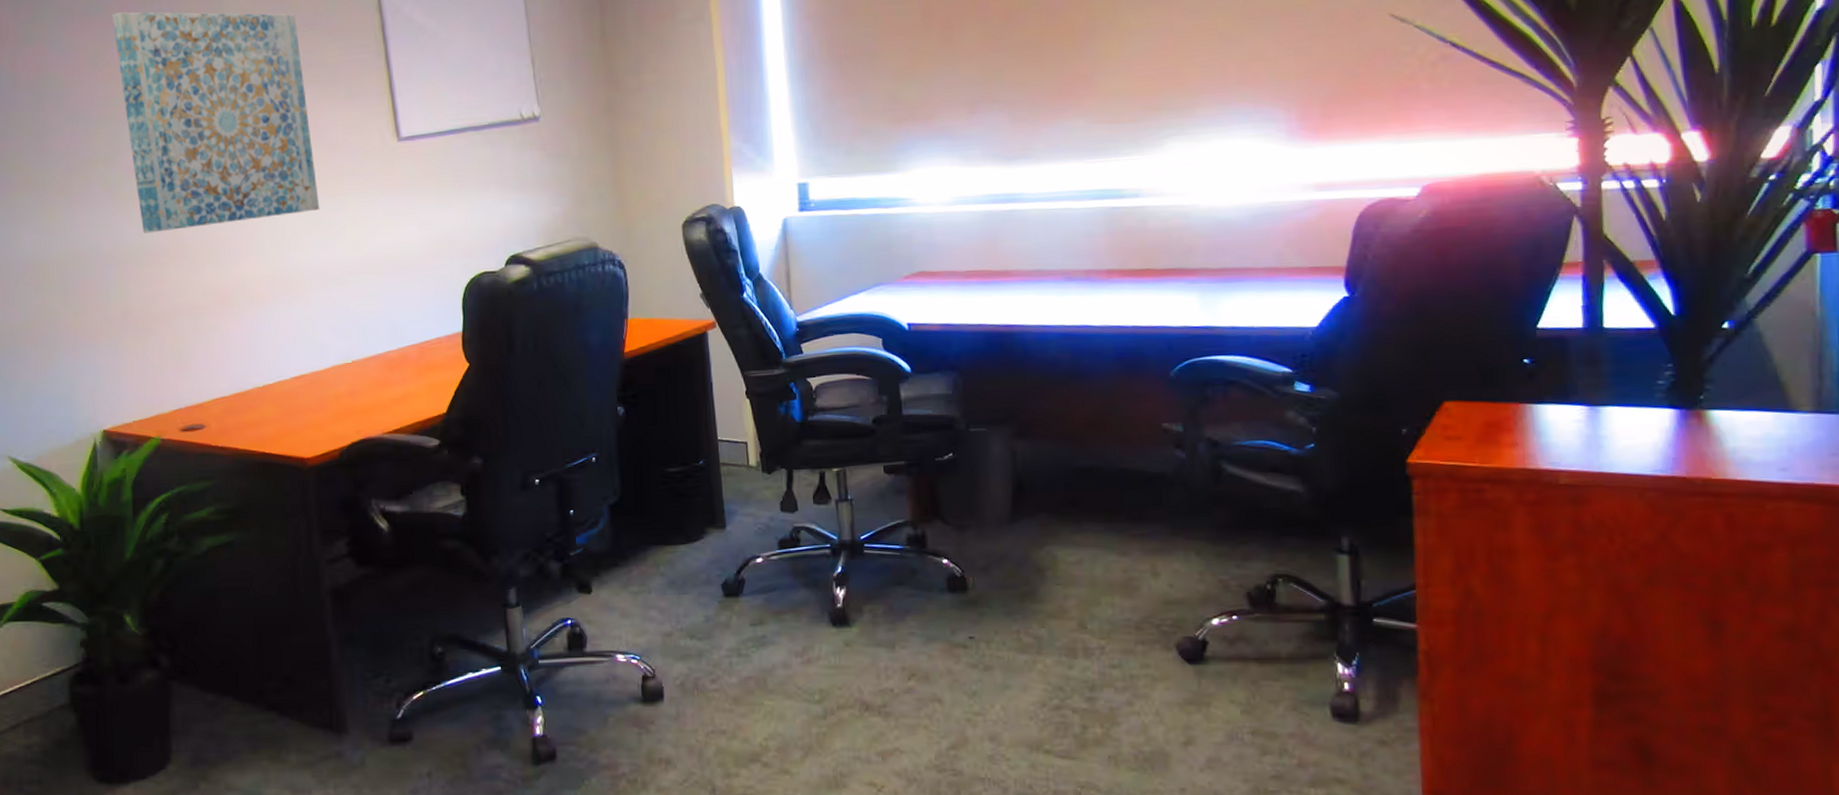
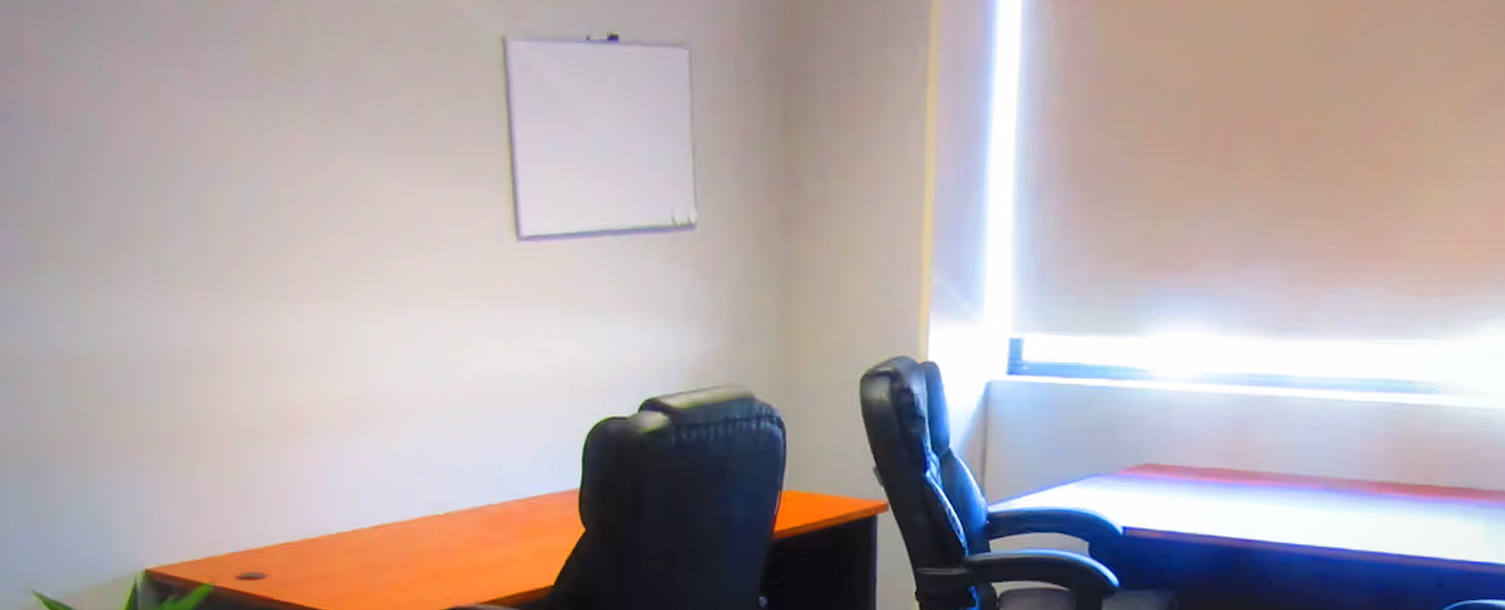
wall art: present [112,12,320,234] -> none [165,39,416,332]

